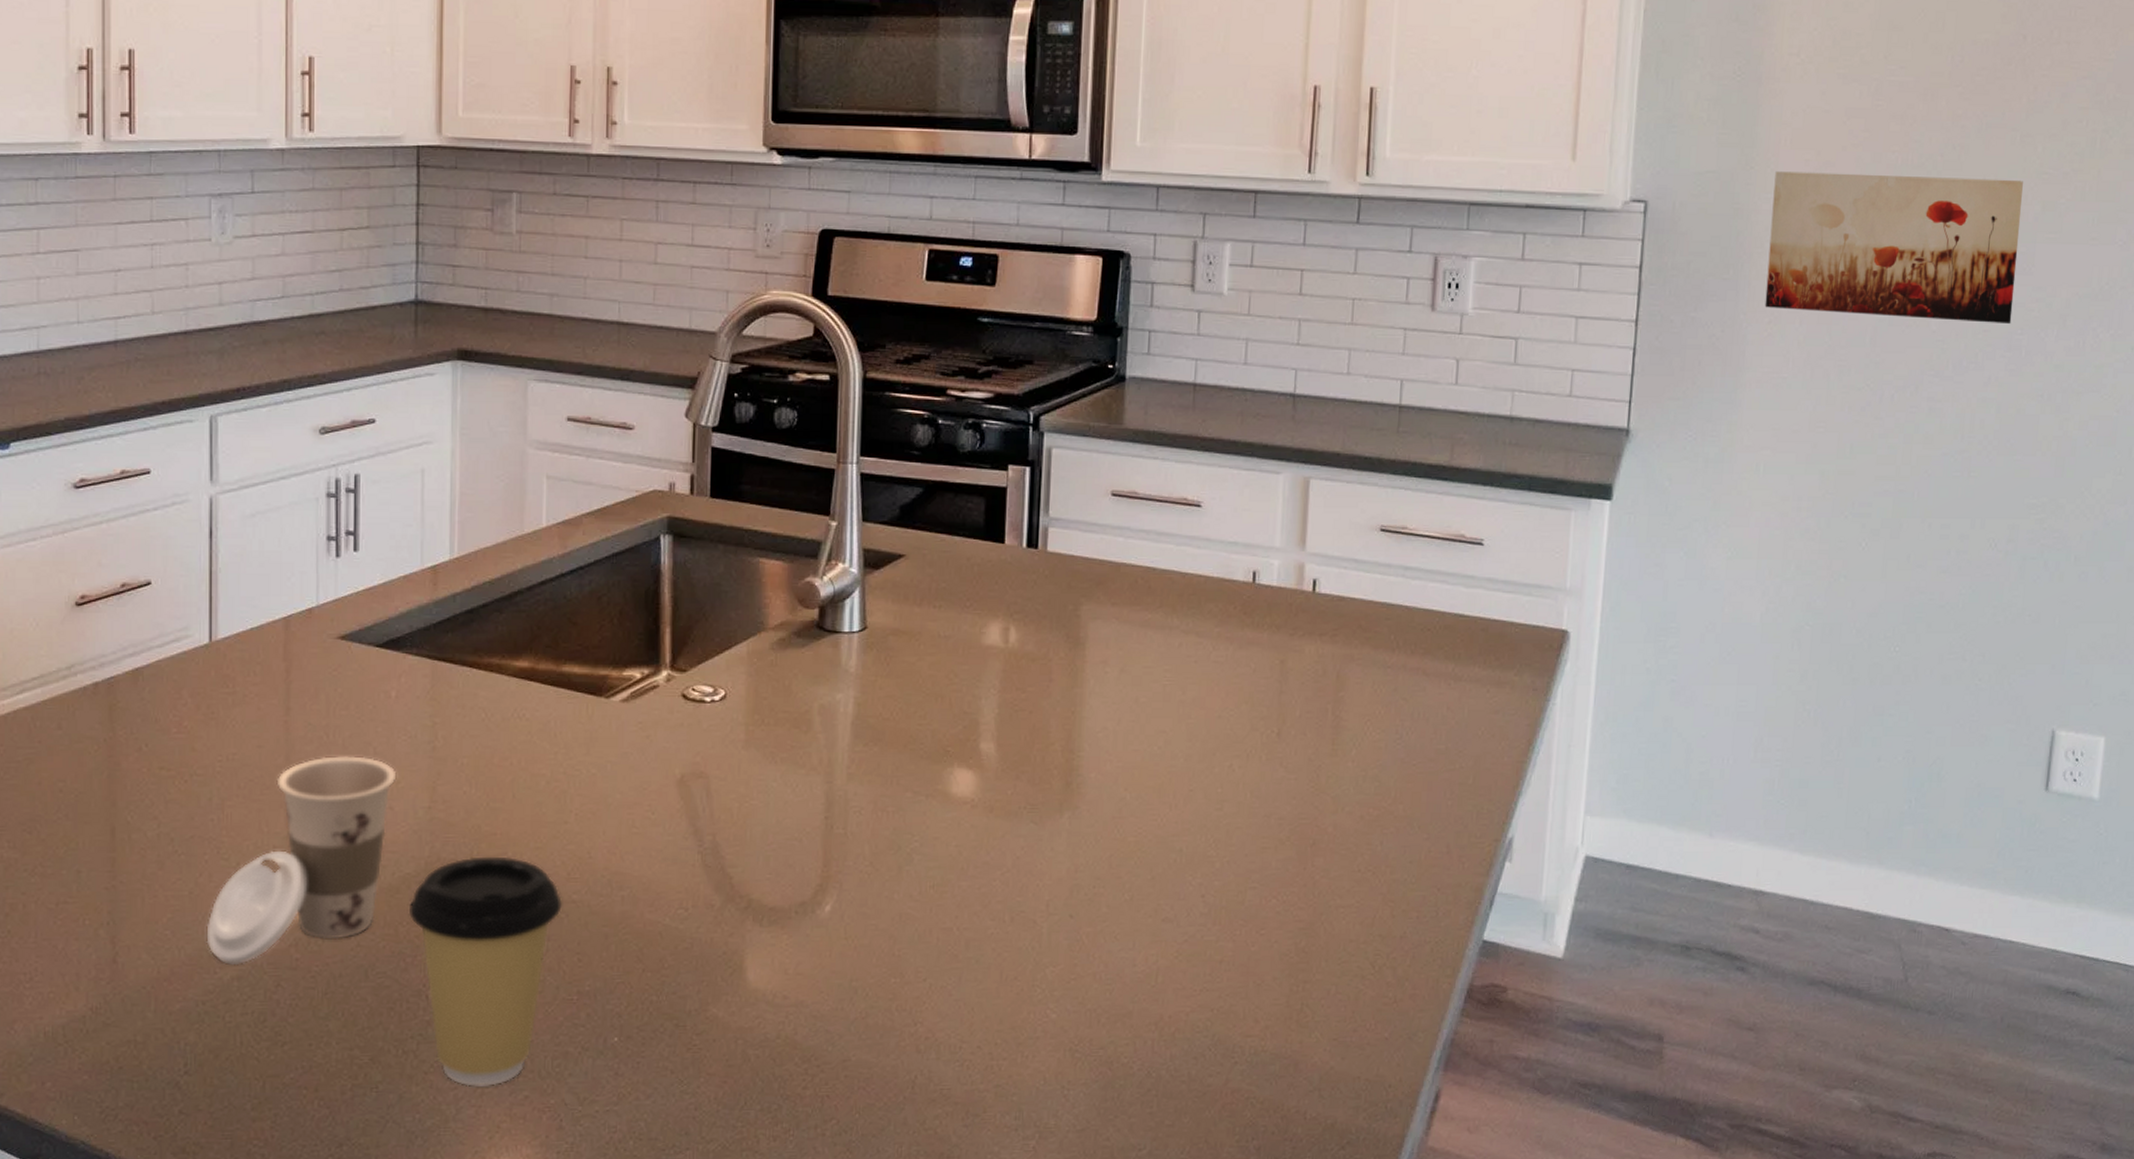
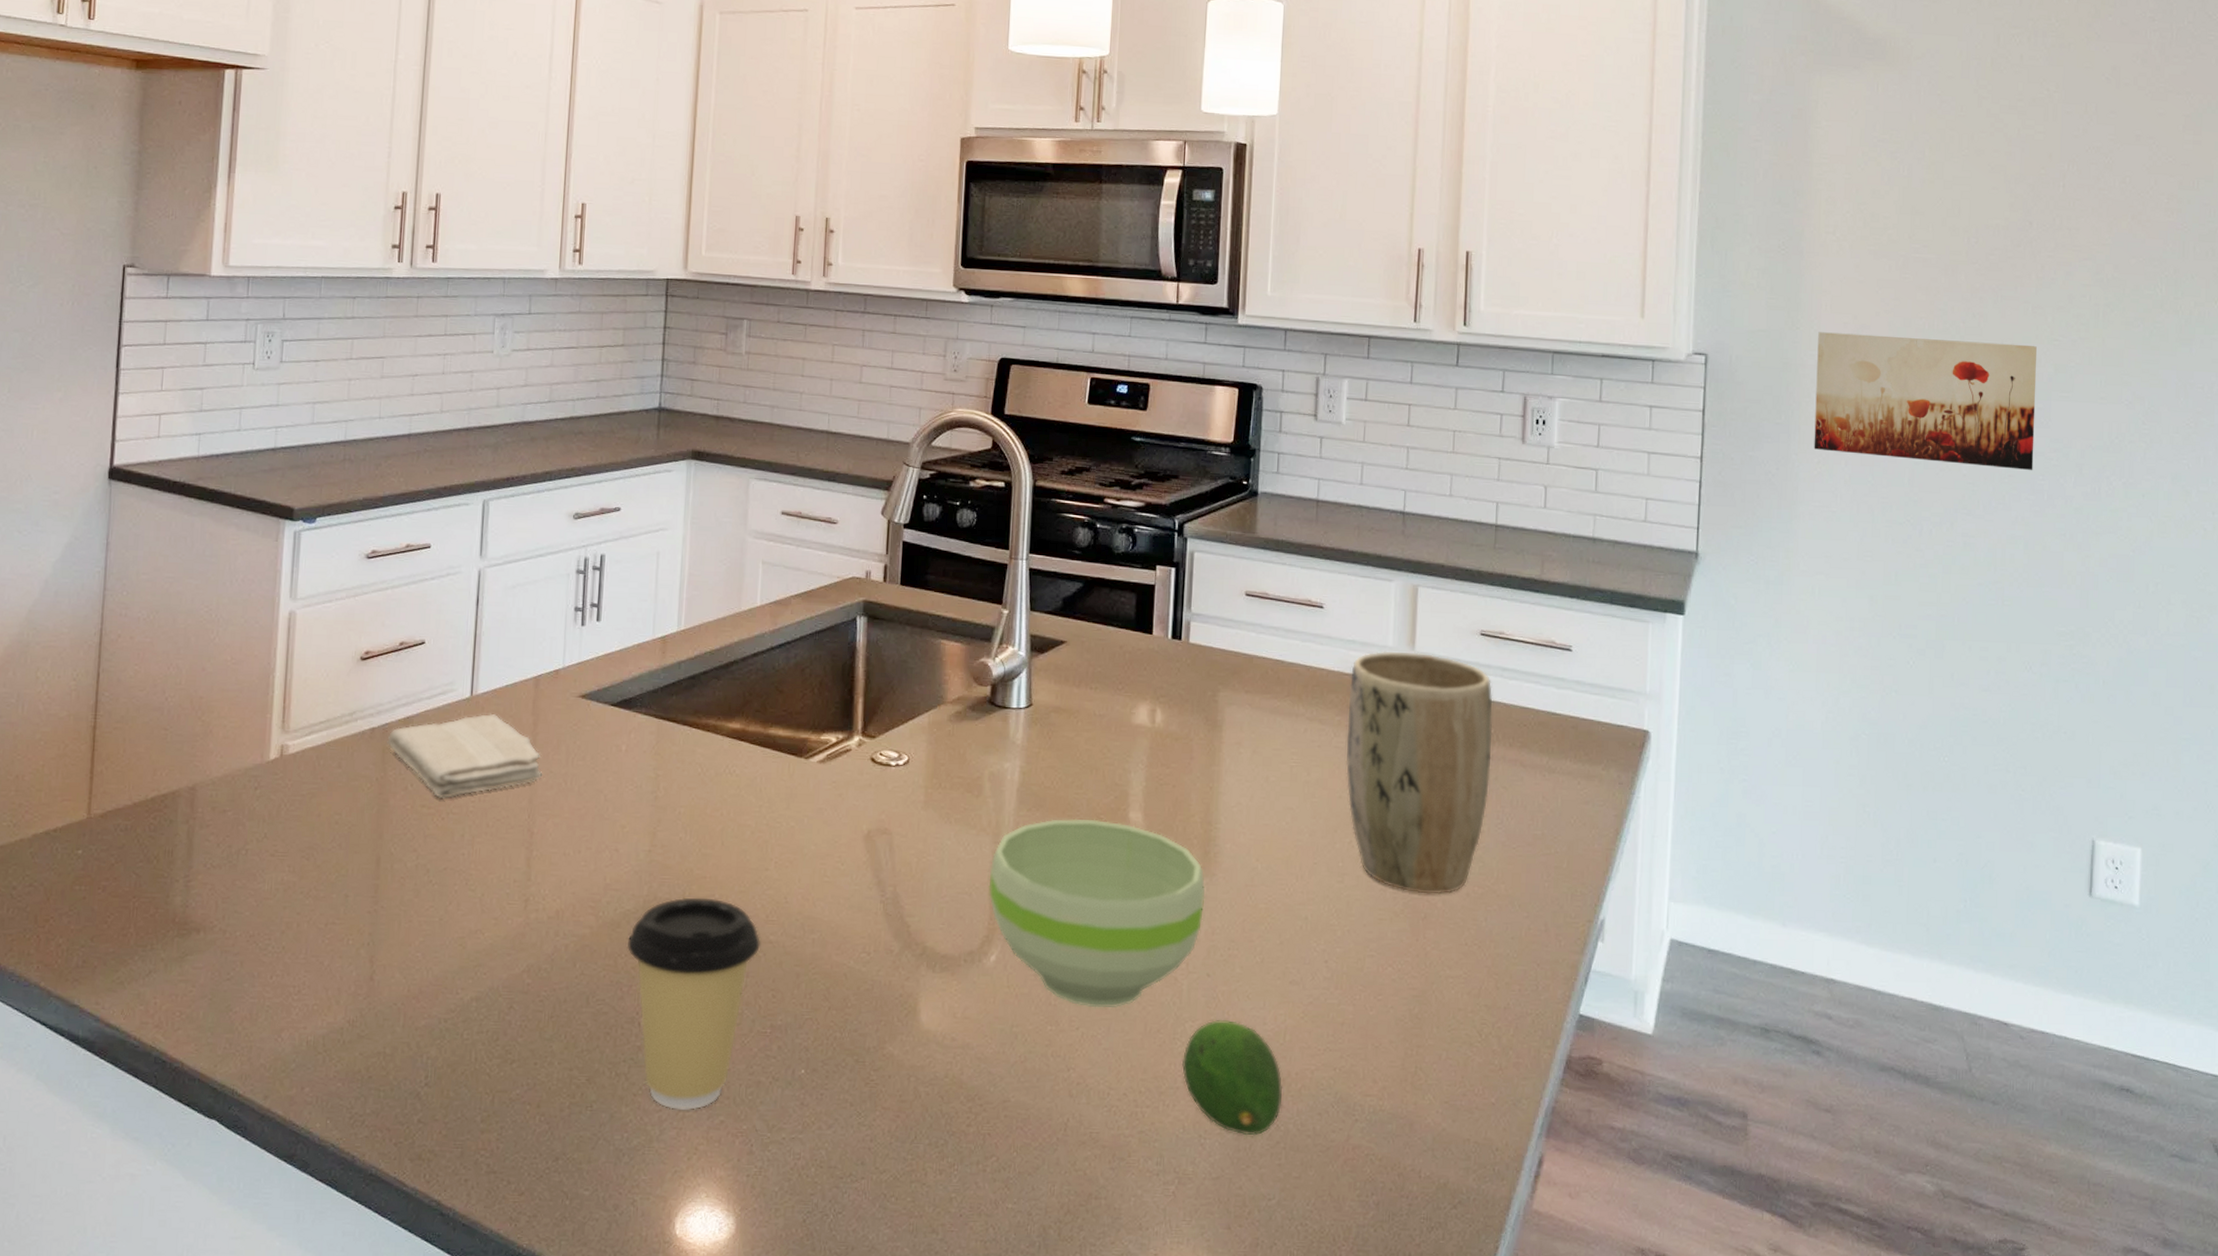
washcloth: none [114,660,300,760] -> present [387,713,543,799]
cup: present [206,756,397,965] -> none [451,801,623,987]
bowl: none [821,752,1068,957] -> present [988,818,1206,1009]
fruit: none [1041,964,1155,1085] -> present [1181,1020,1283,1136]
plant pot: none [1225,552,1393,819] -> present [1345,651,1493,895]

